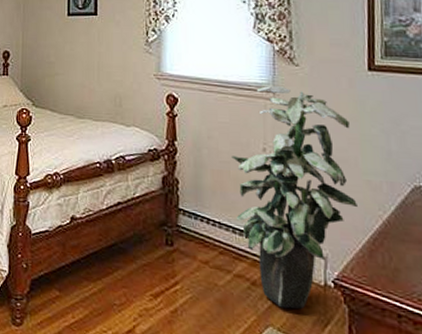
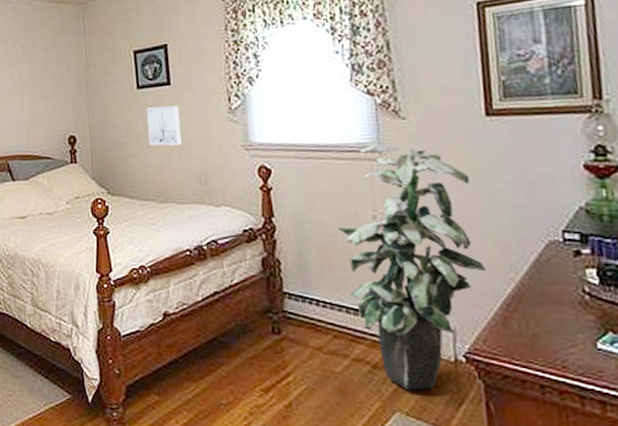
wall art: none [73,33,102,69] -> present [147,105,182,146]

